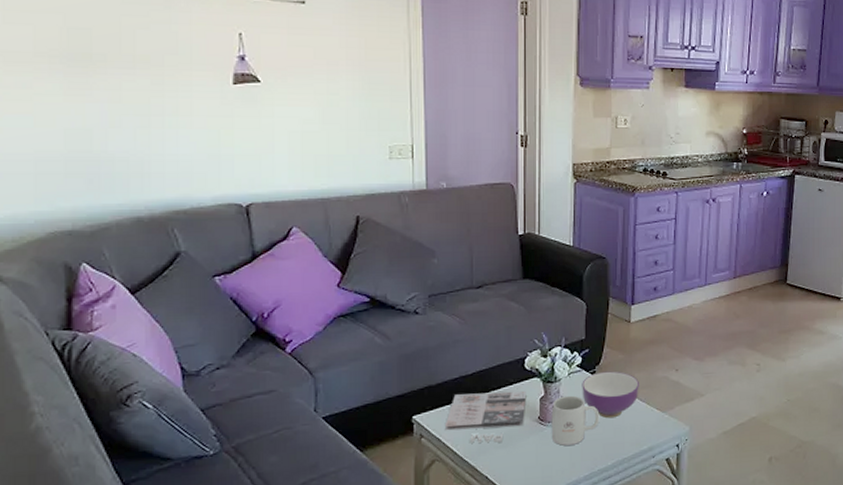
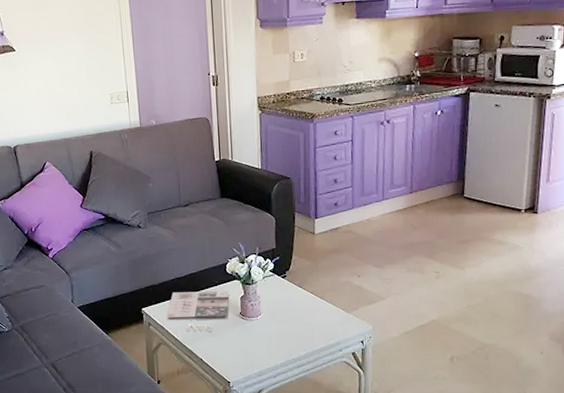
mug: present [551,395,600,446] -> none [250,295,292,337]
bowl: present [582,371,639,419] -> none [275,276,325,316]

